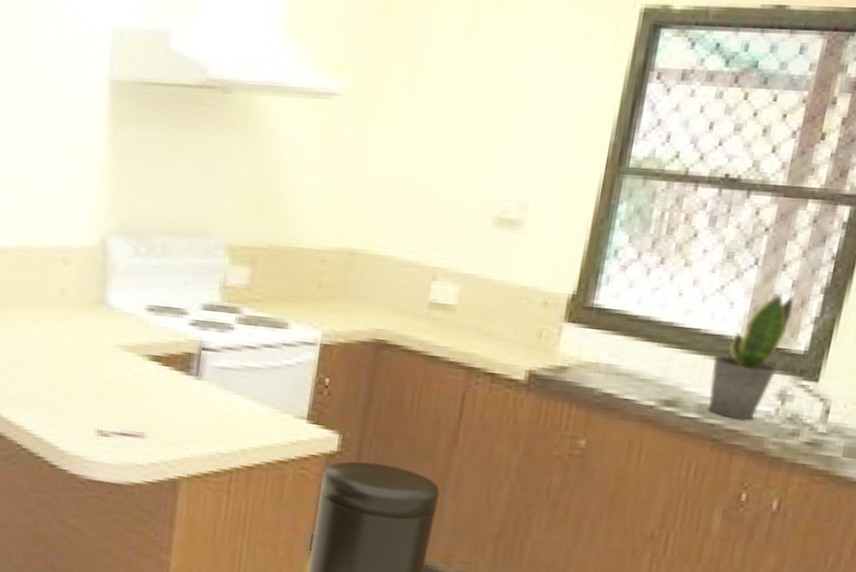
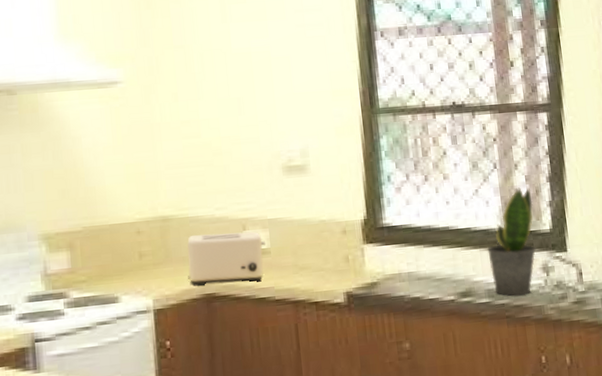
toaster: none [362,274,453,338] -> present [187,231,265,286]

